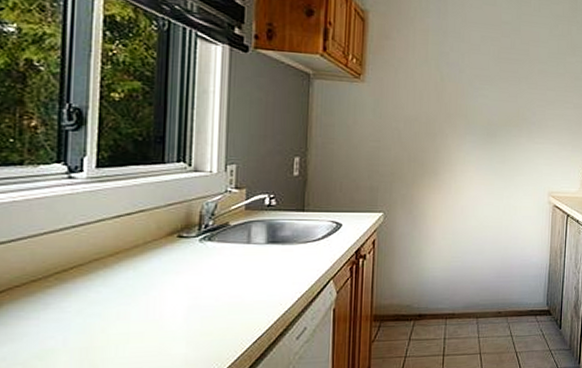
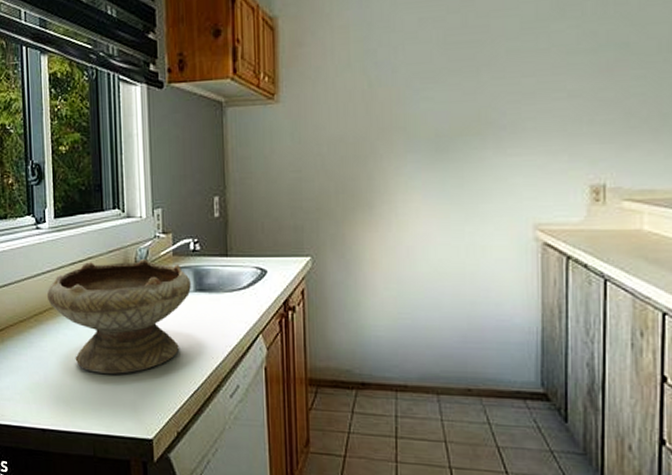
bowl: none [76,213,263,330] -> present [46,259,191,374]

